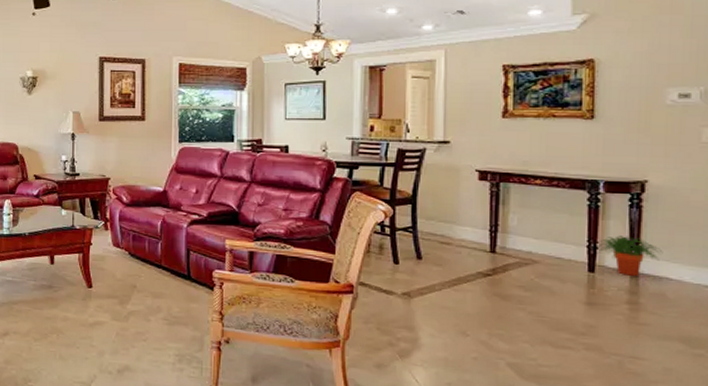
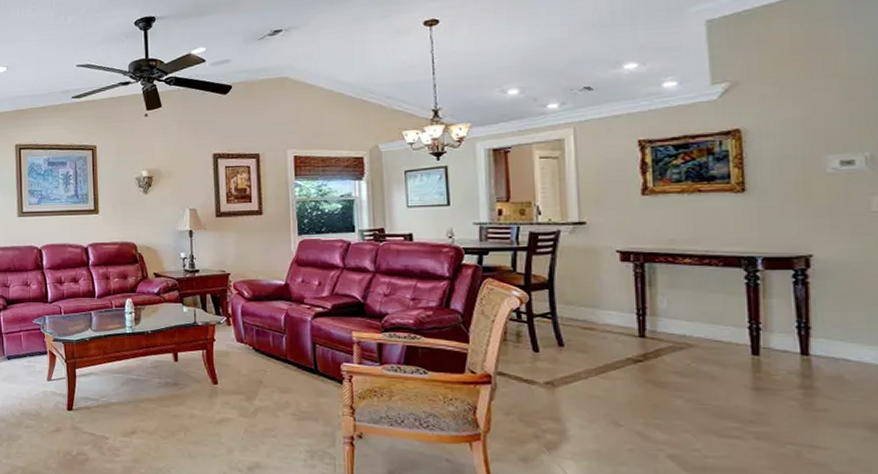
potted plant: present [598,236,664,276] -> none [762,315,838,358]

